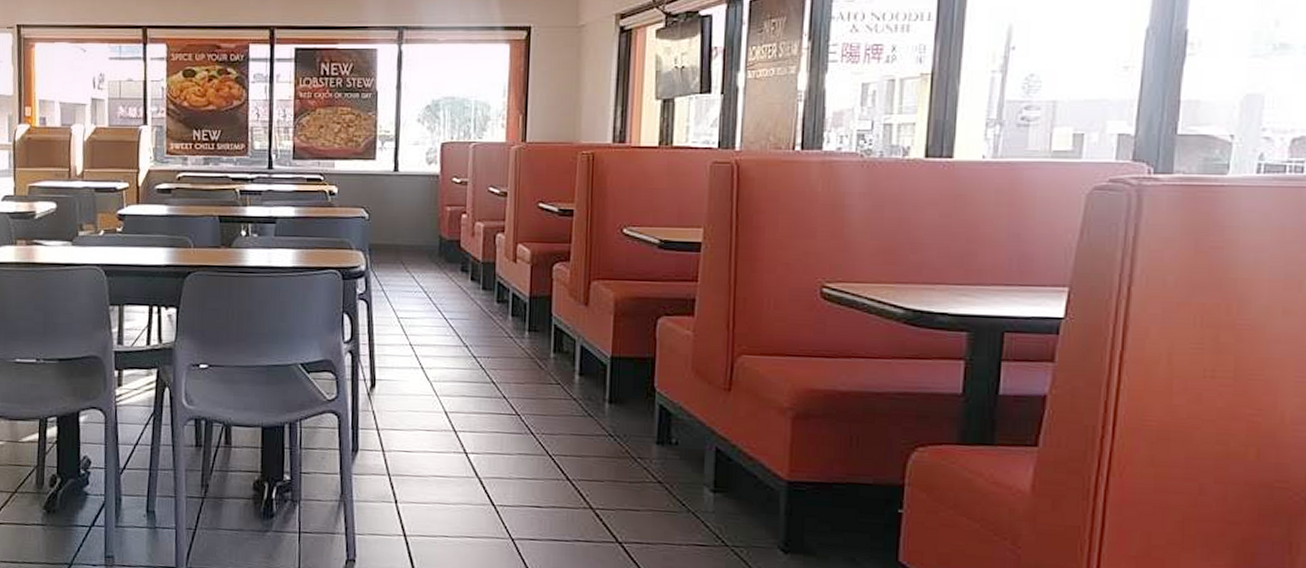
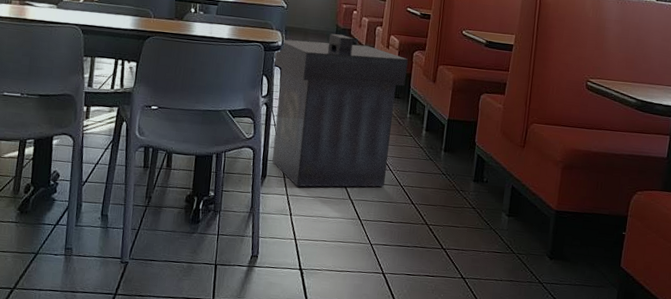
trash can: none [357,248,546,463] -> present [272,33,408,187]

